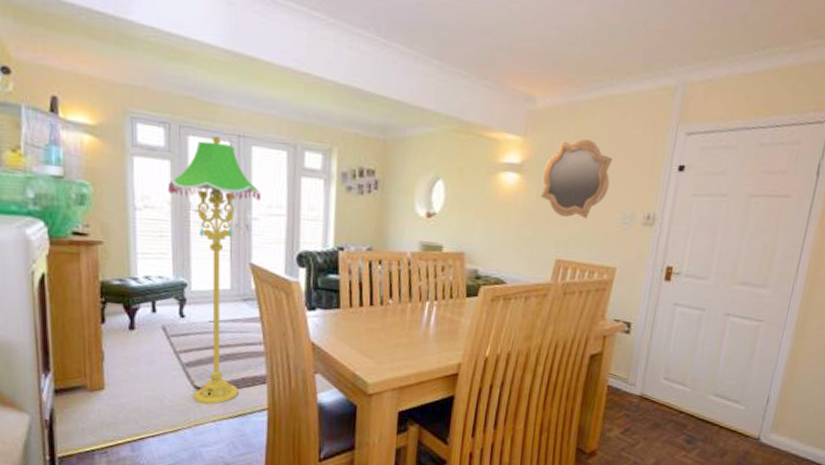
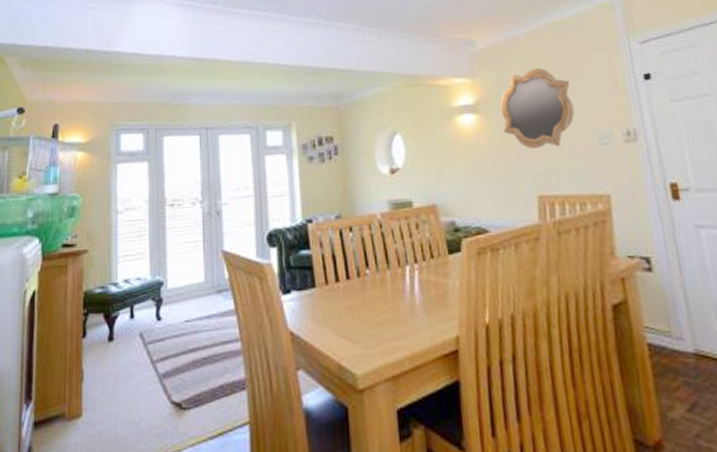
floor lamp: present [167,135,260,405] -> none [146,132,229,424]

